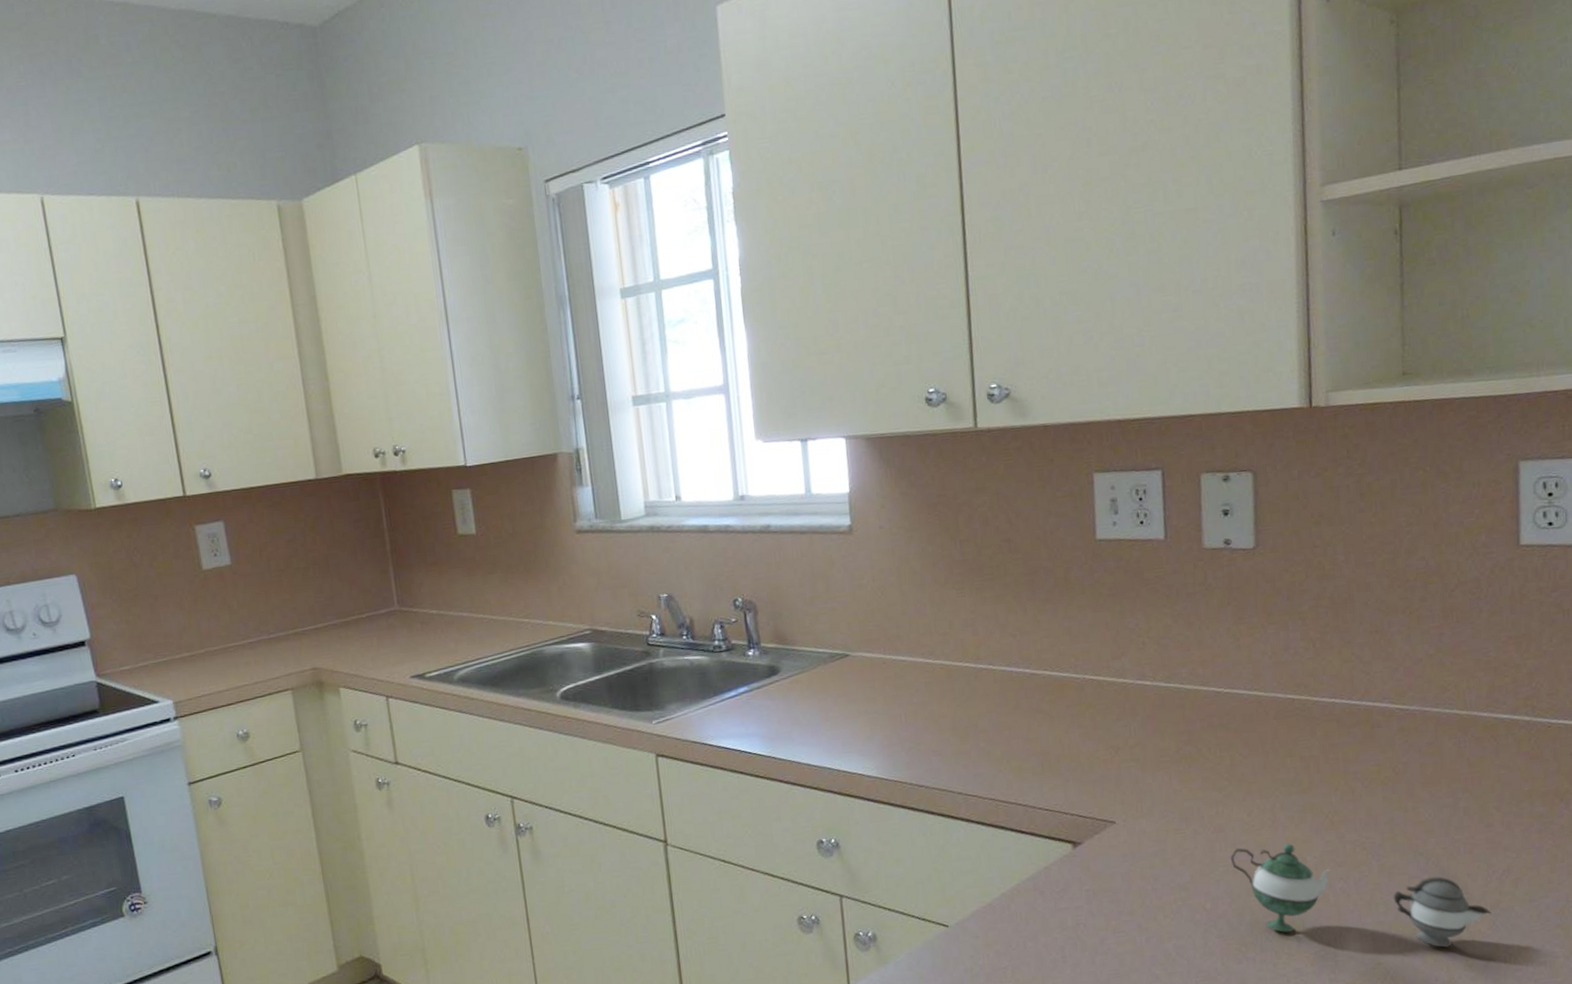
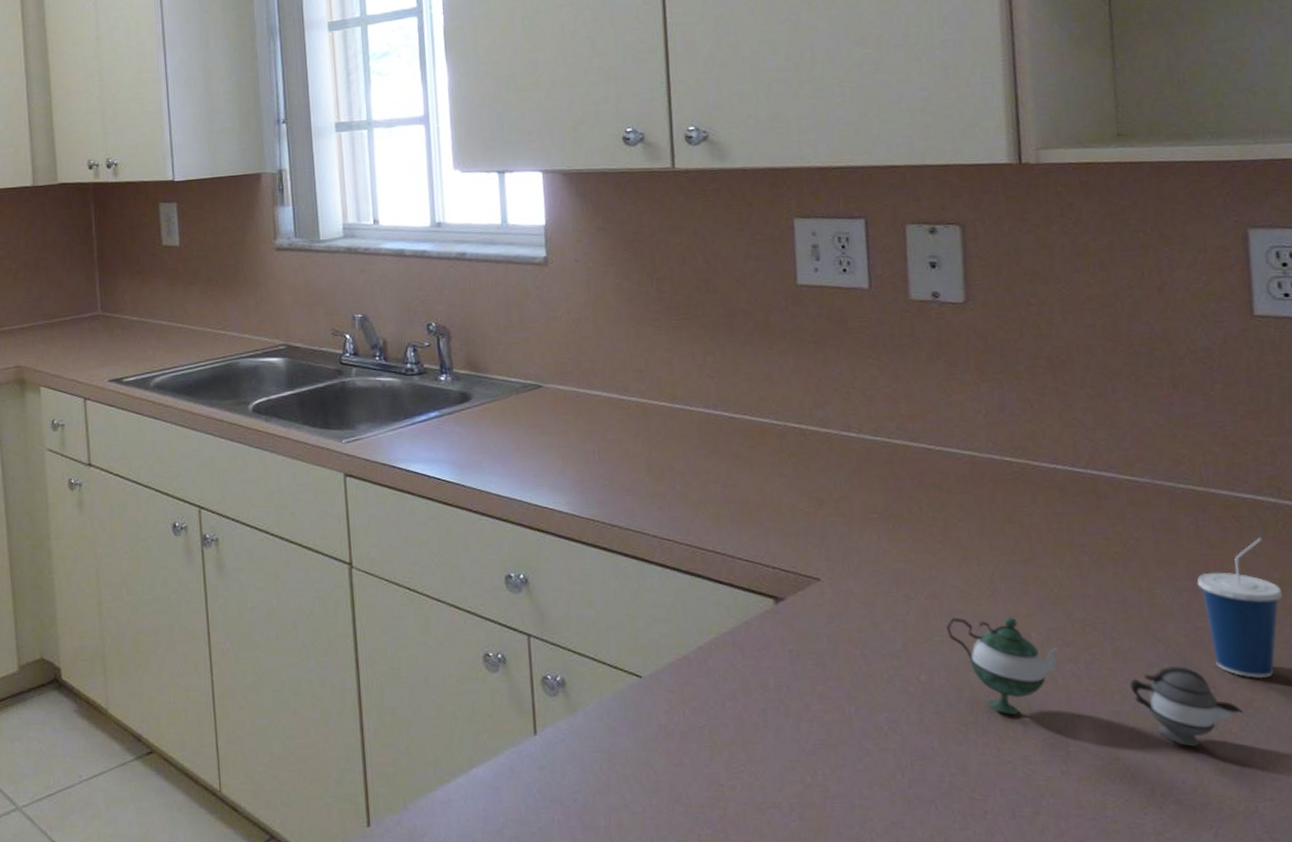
cup: none [1456,753,1532,882] -> present [1196,537,1283,678]

